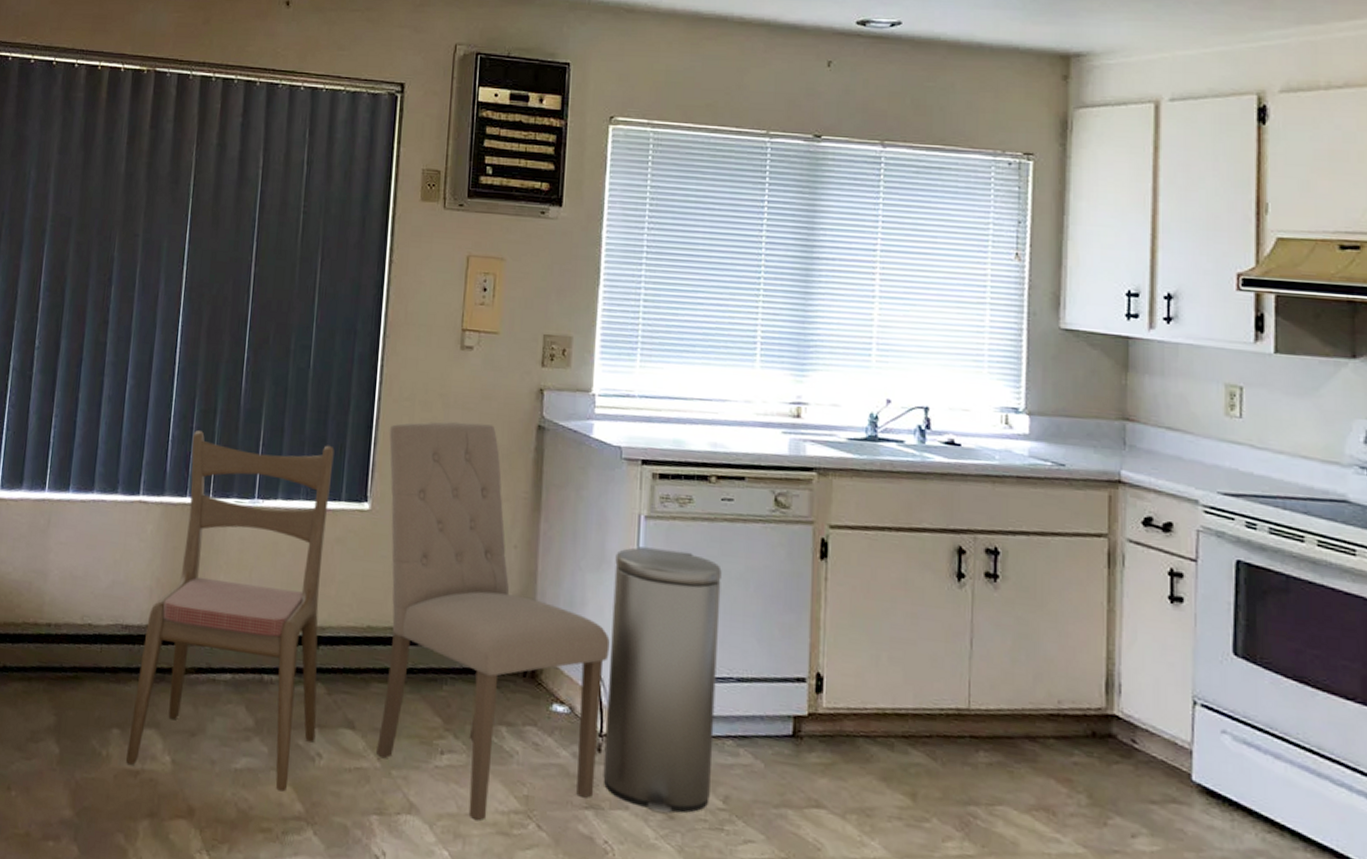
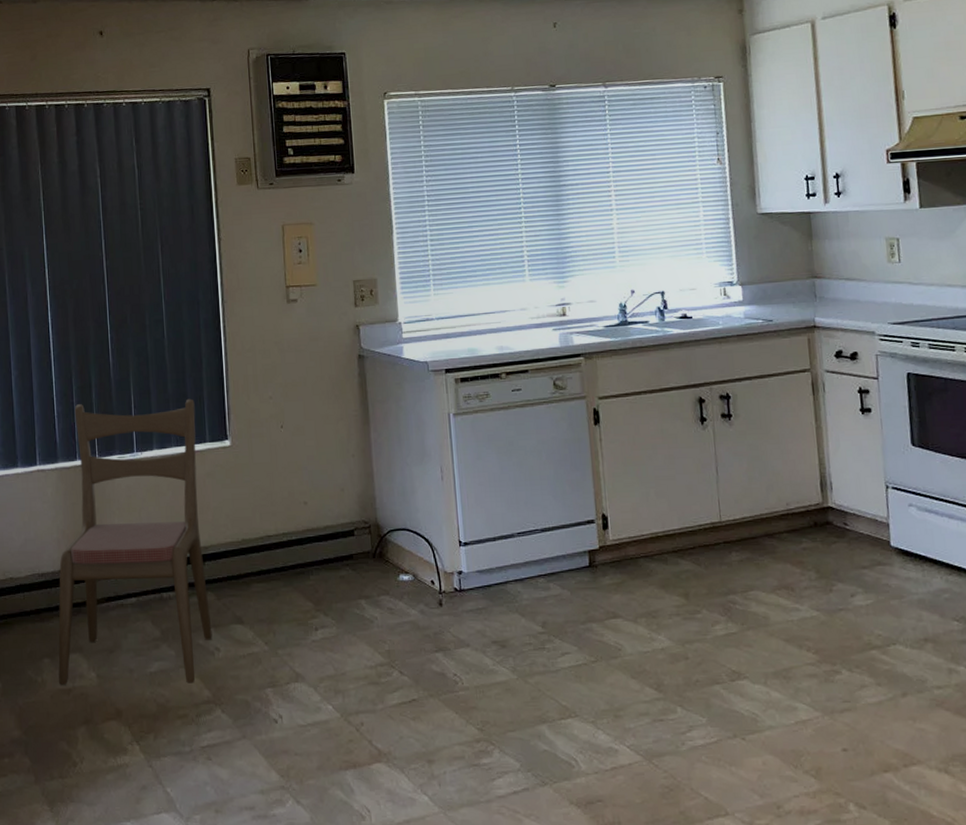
dining chair: present [375,421,610,821] -> none [237,361,441,678]
pedal bin: present [603,546,722,815] -> none [434,437,531,645]

